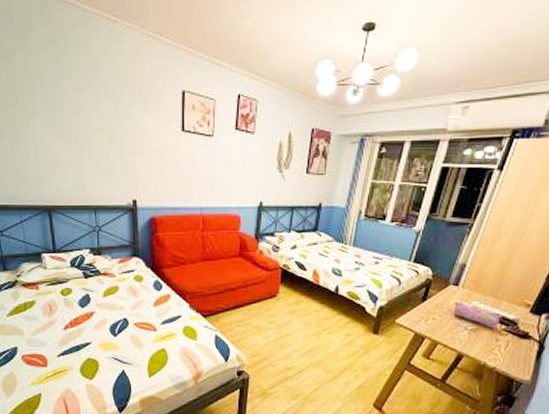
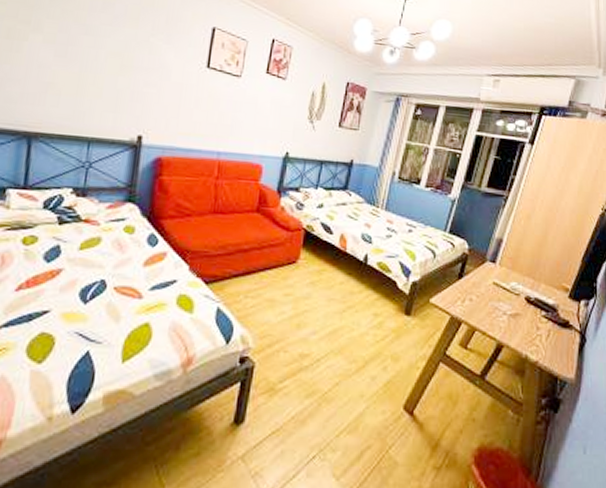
pencil case: present [454,302,502,330] -> none [492,281,542,317]

